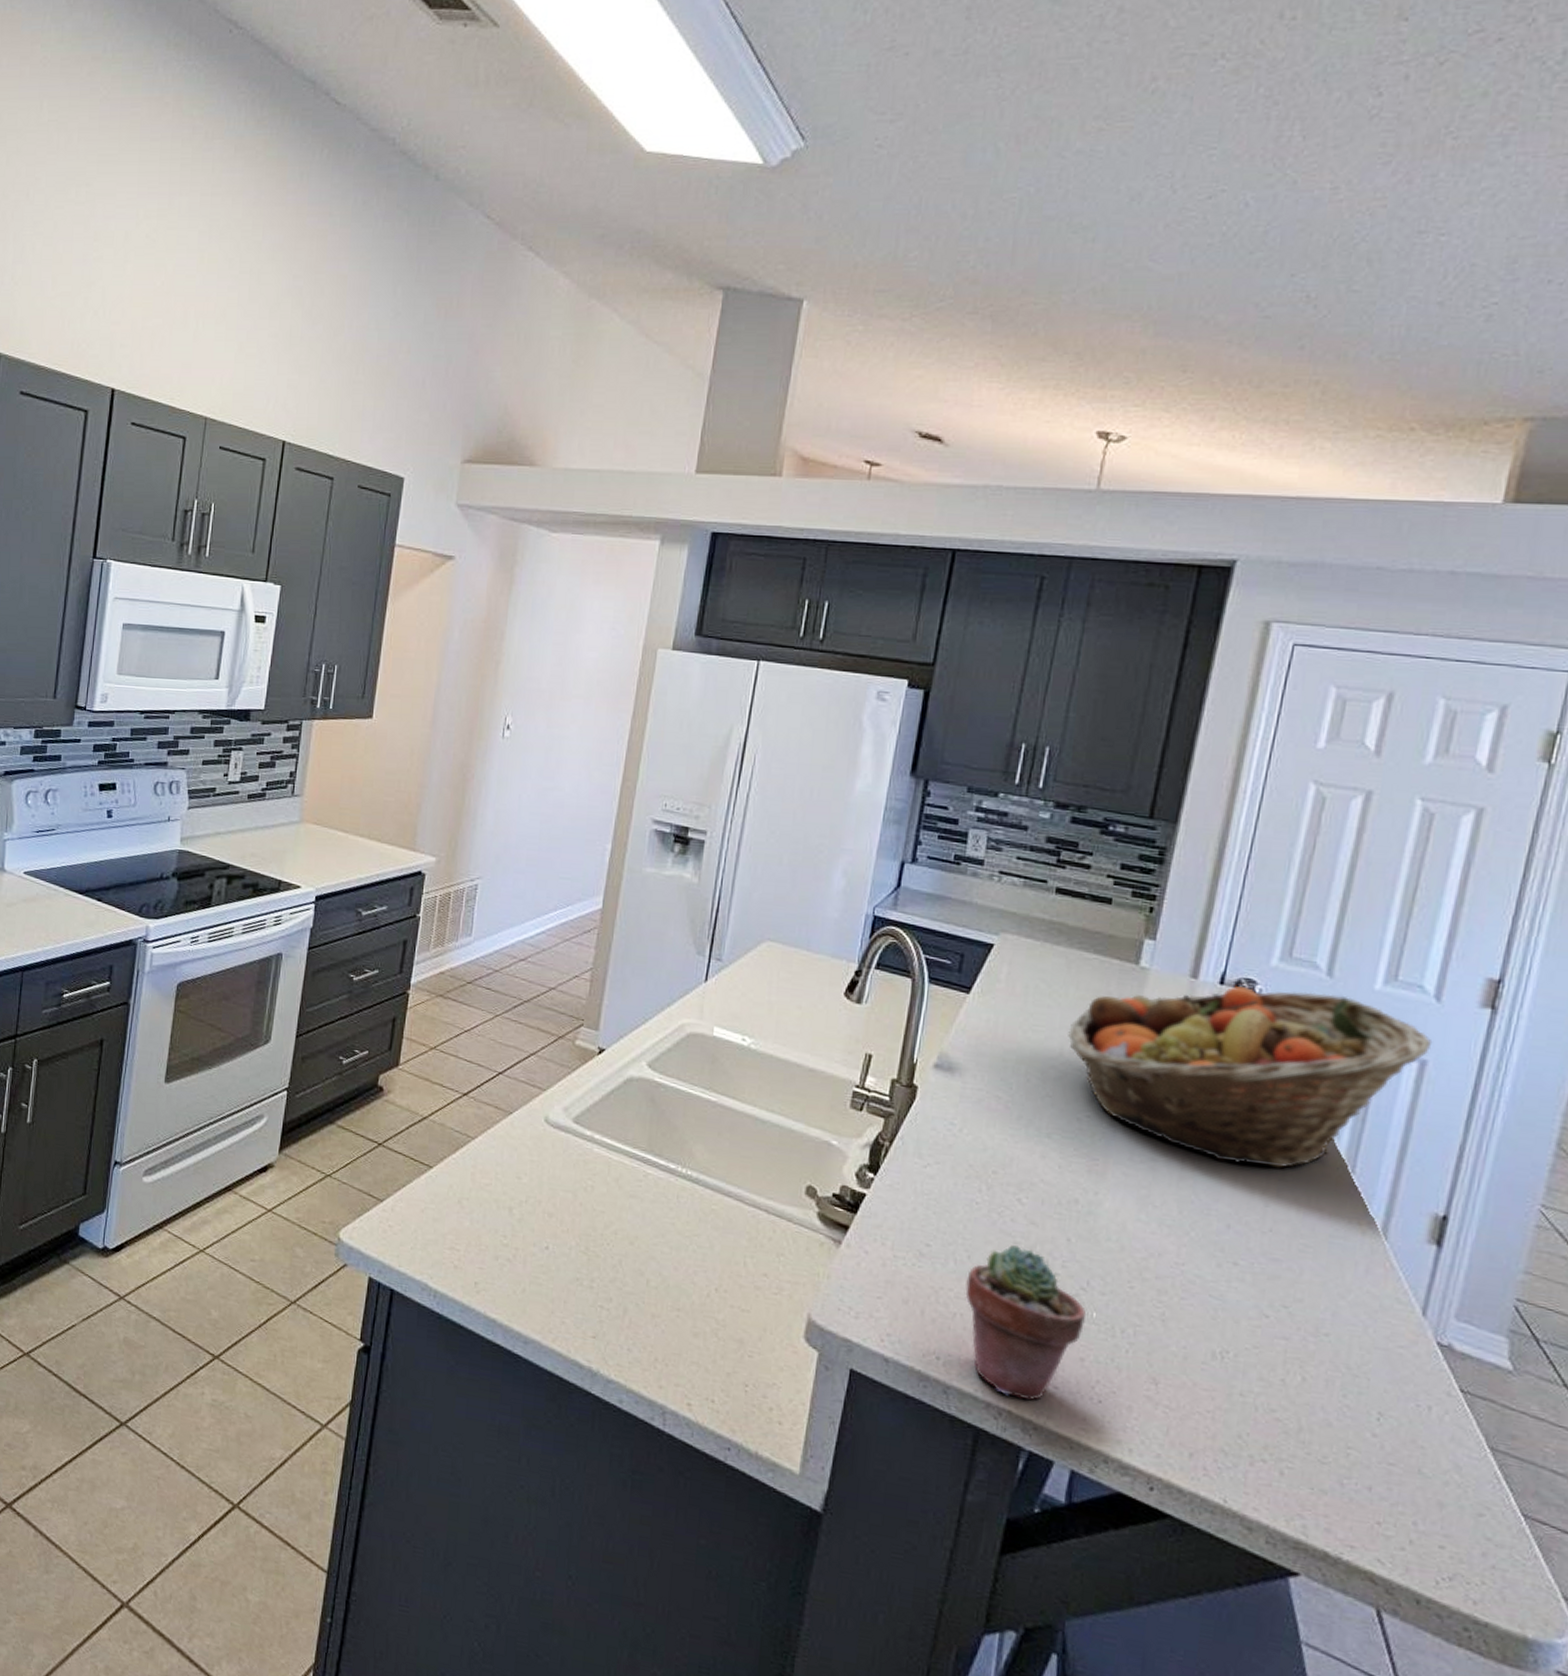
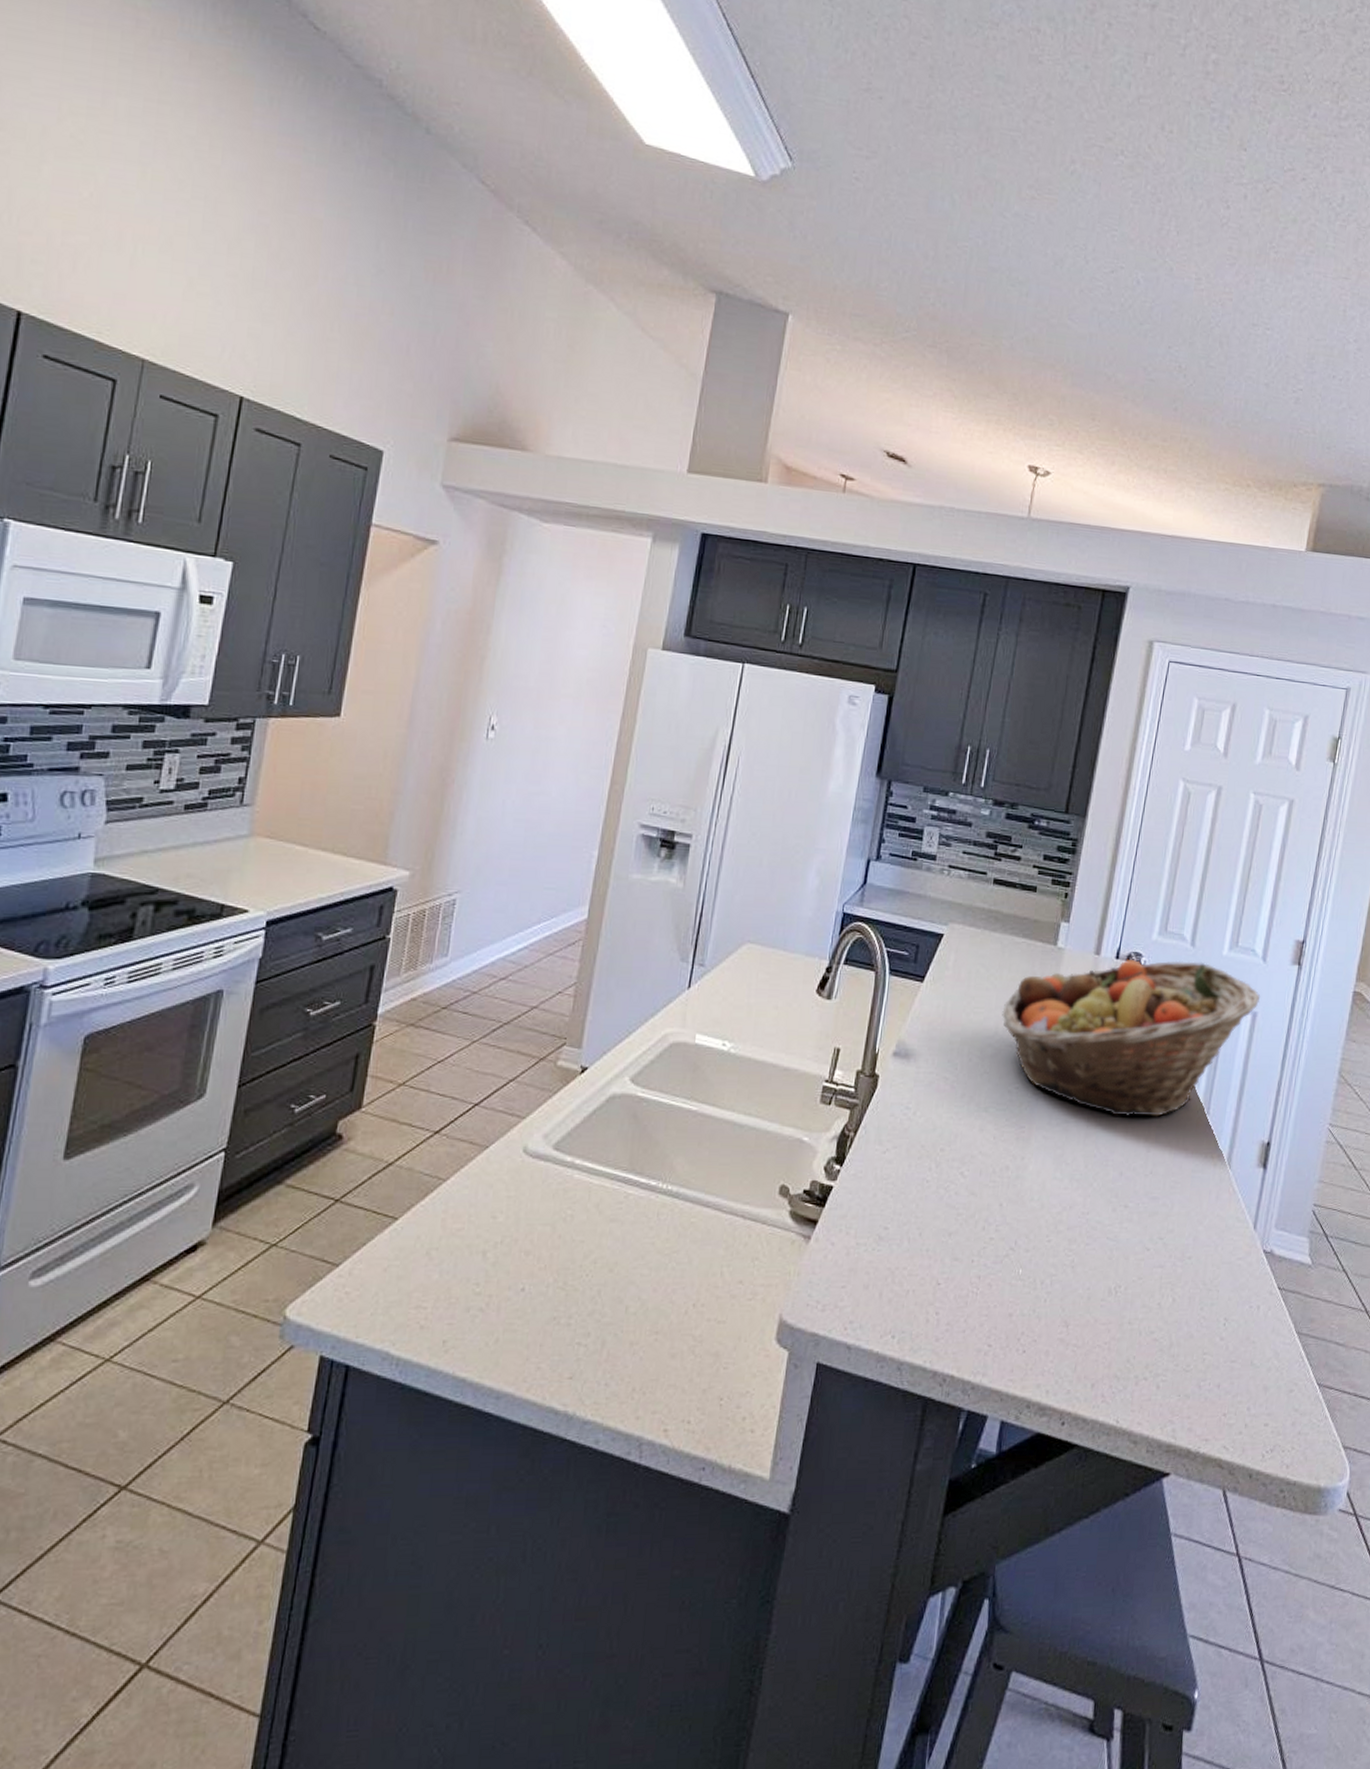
potted succulent: present [965,1245,1086,1400] -> none [917,1217,1014,1363]

